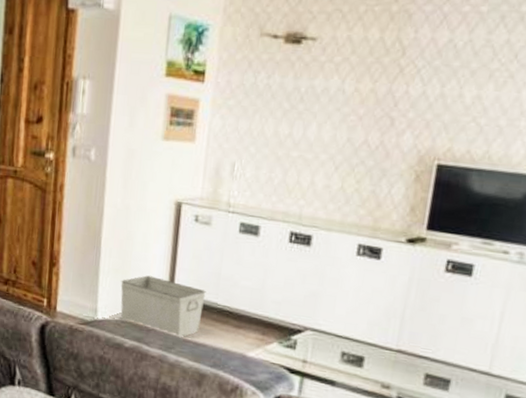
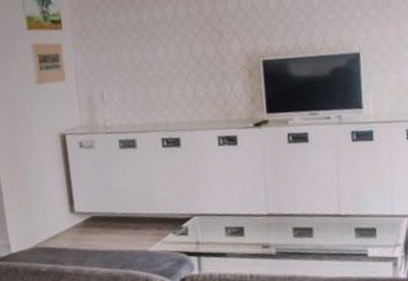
storage bin: present [120,275,206,338] -> none [26,203,104,251]

